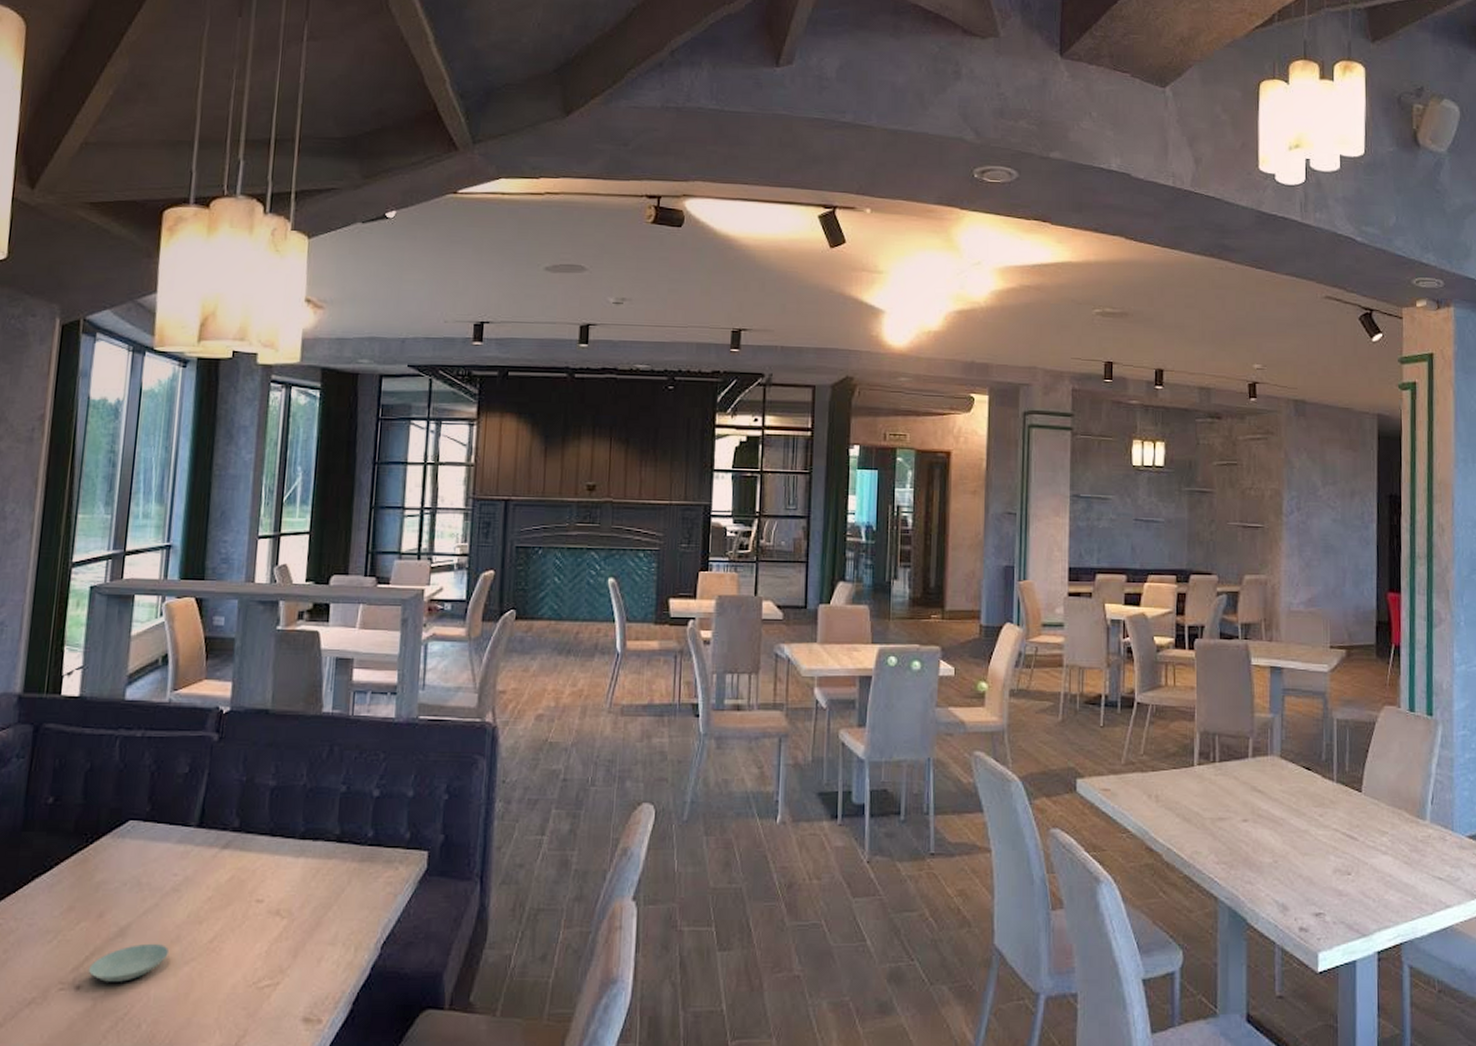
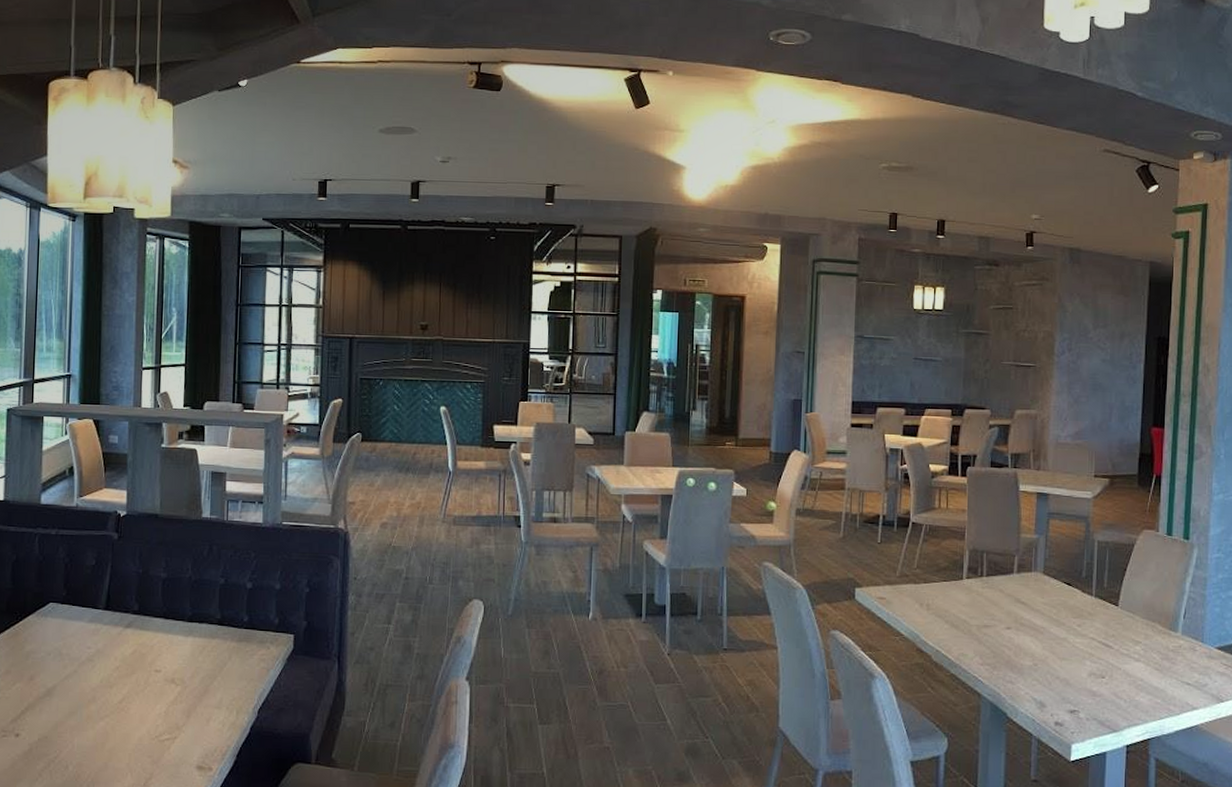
saucer: present [88,943,170,982] -> none [24,702,88,732]

